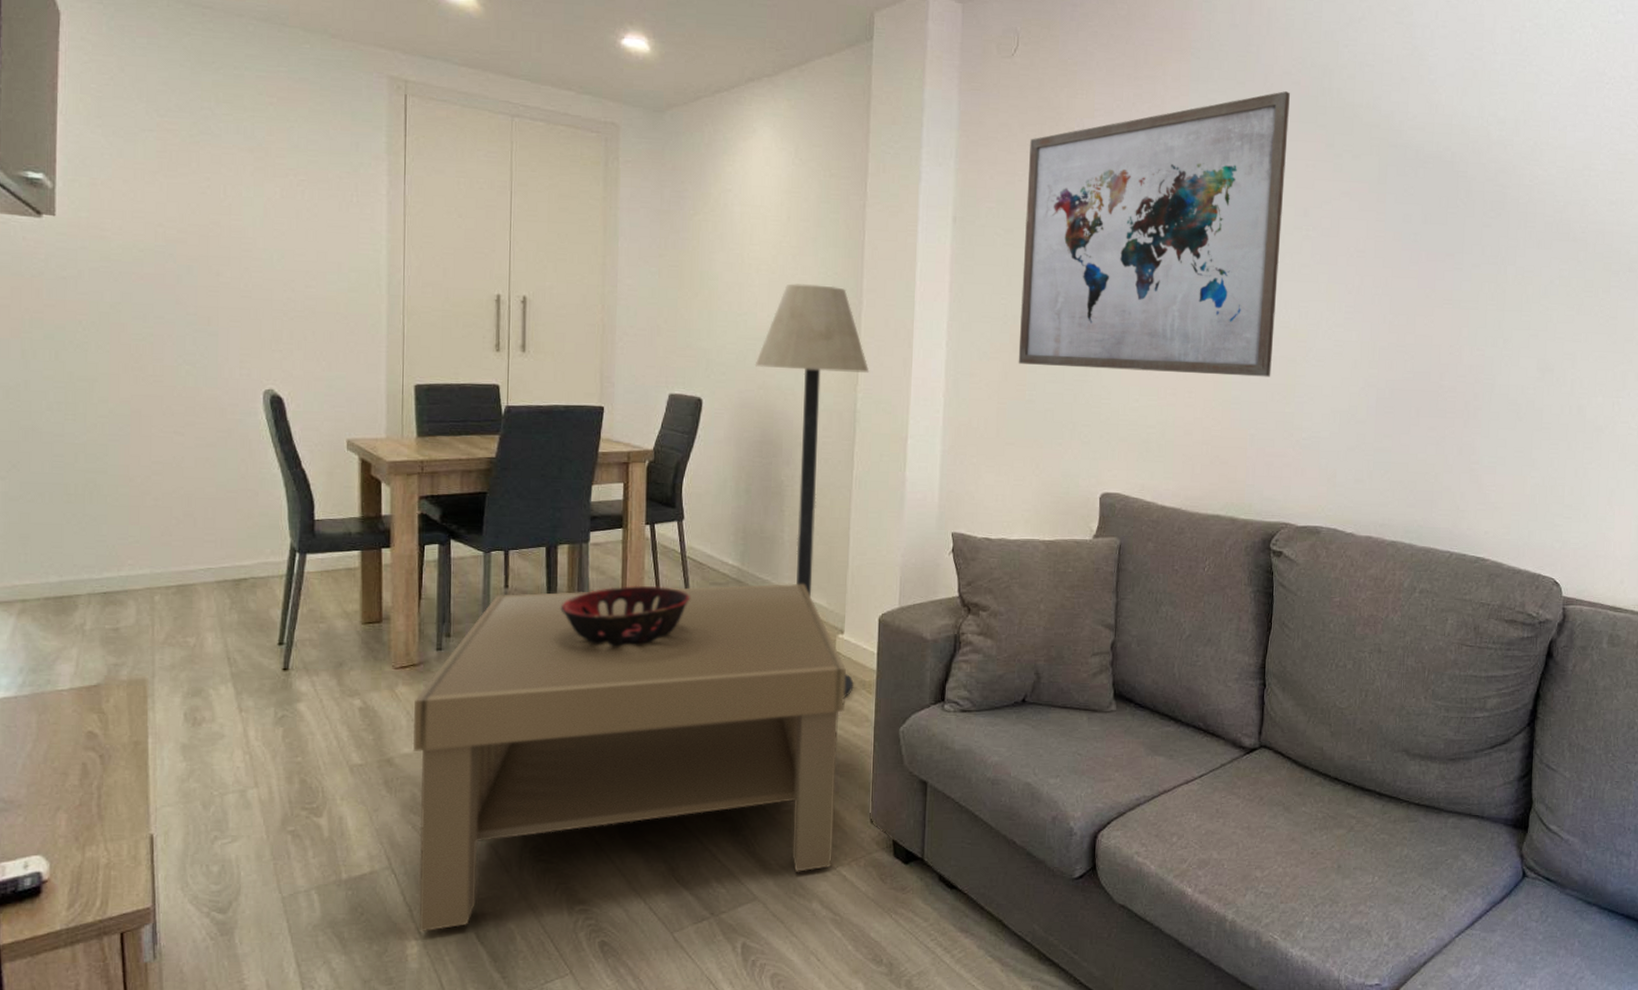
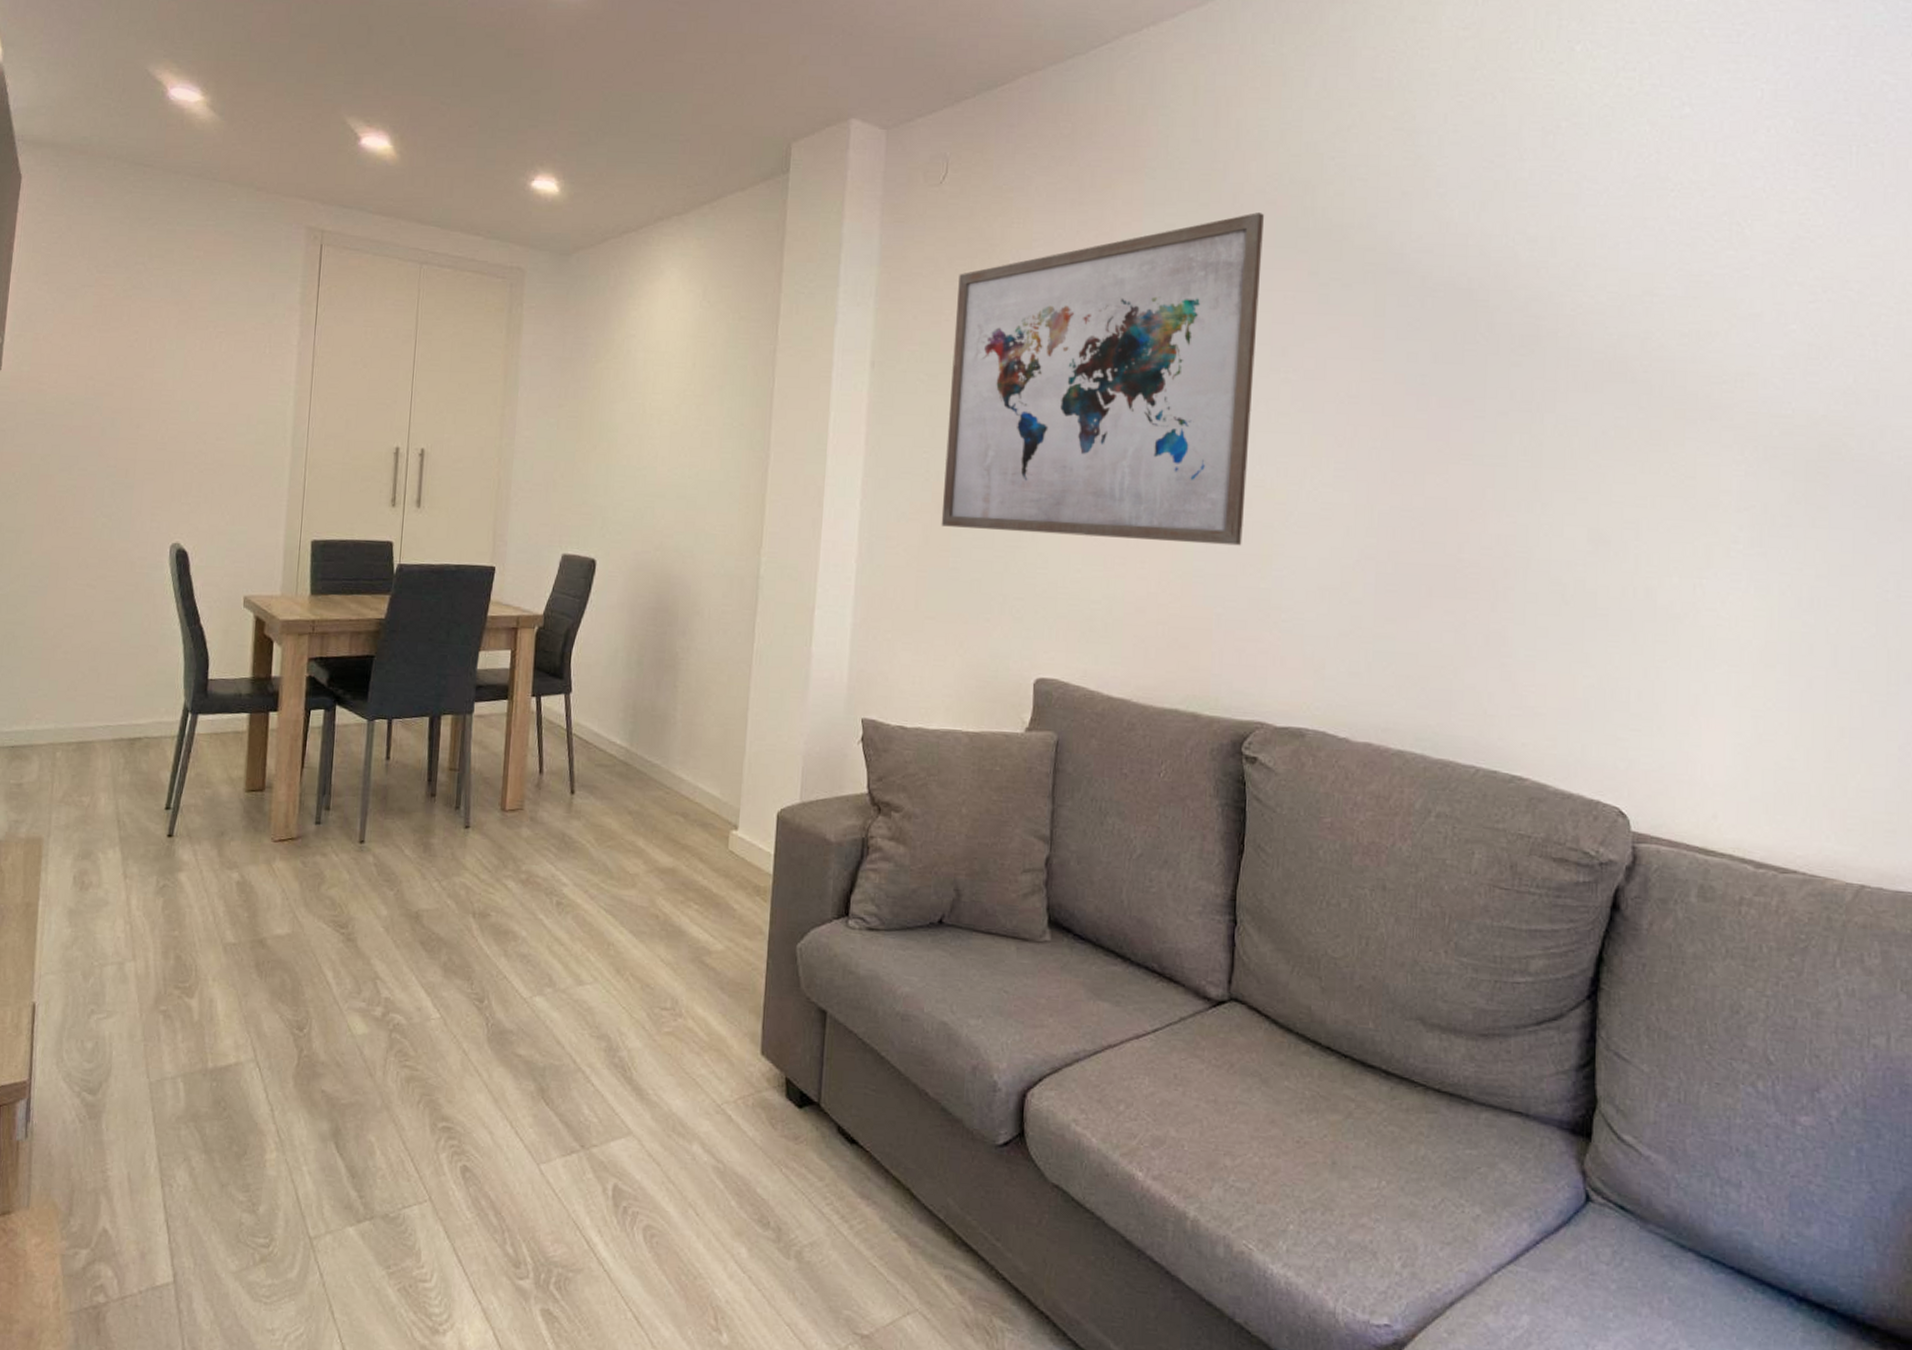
coffee table: present [412,583,846,932] -> none [280,767,739,1136]
decorative bowl: present [560,585,690,646] -> none [440,763,574,830]
floor lamp: present [754,283,870,698] -> none [652,435,775,904]

